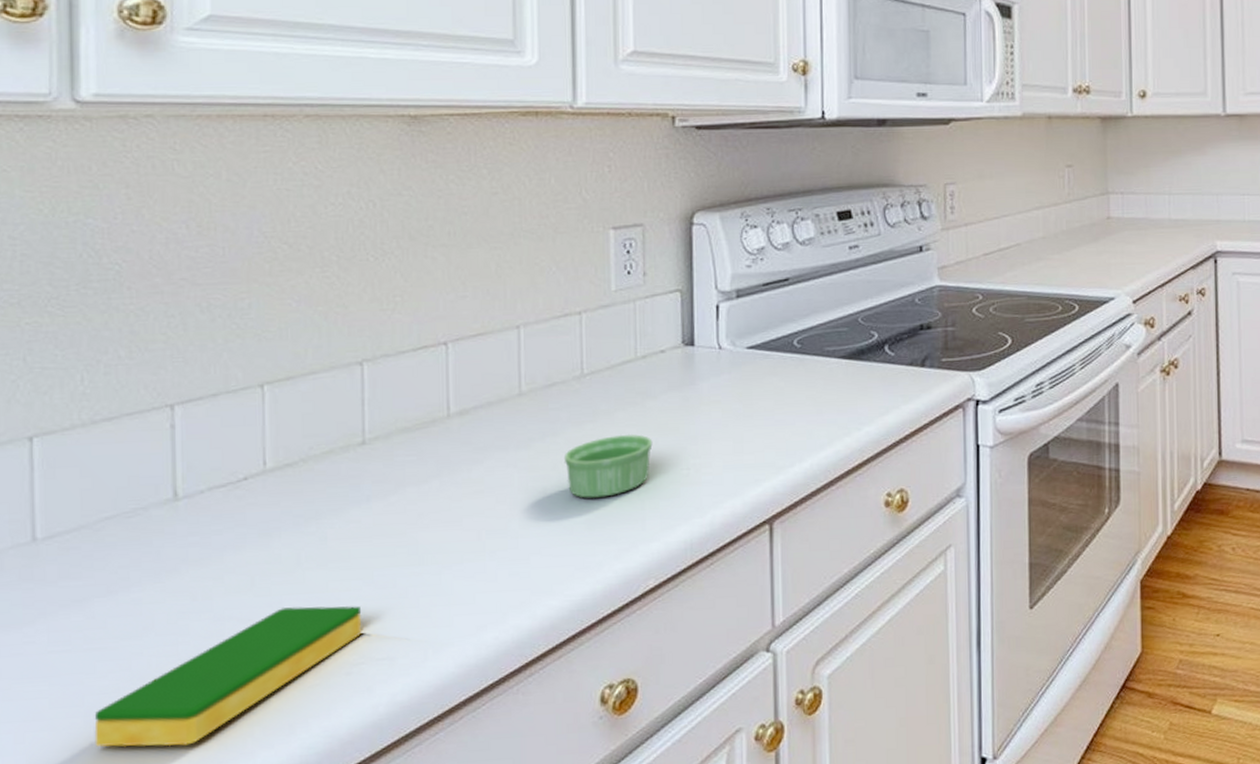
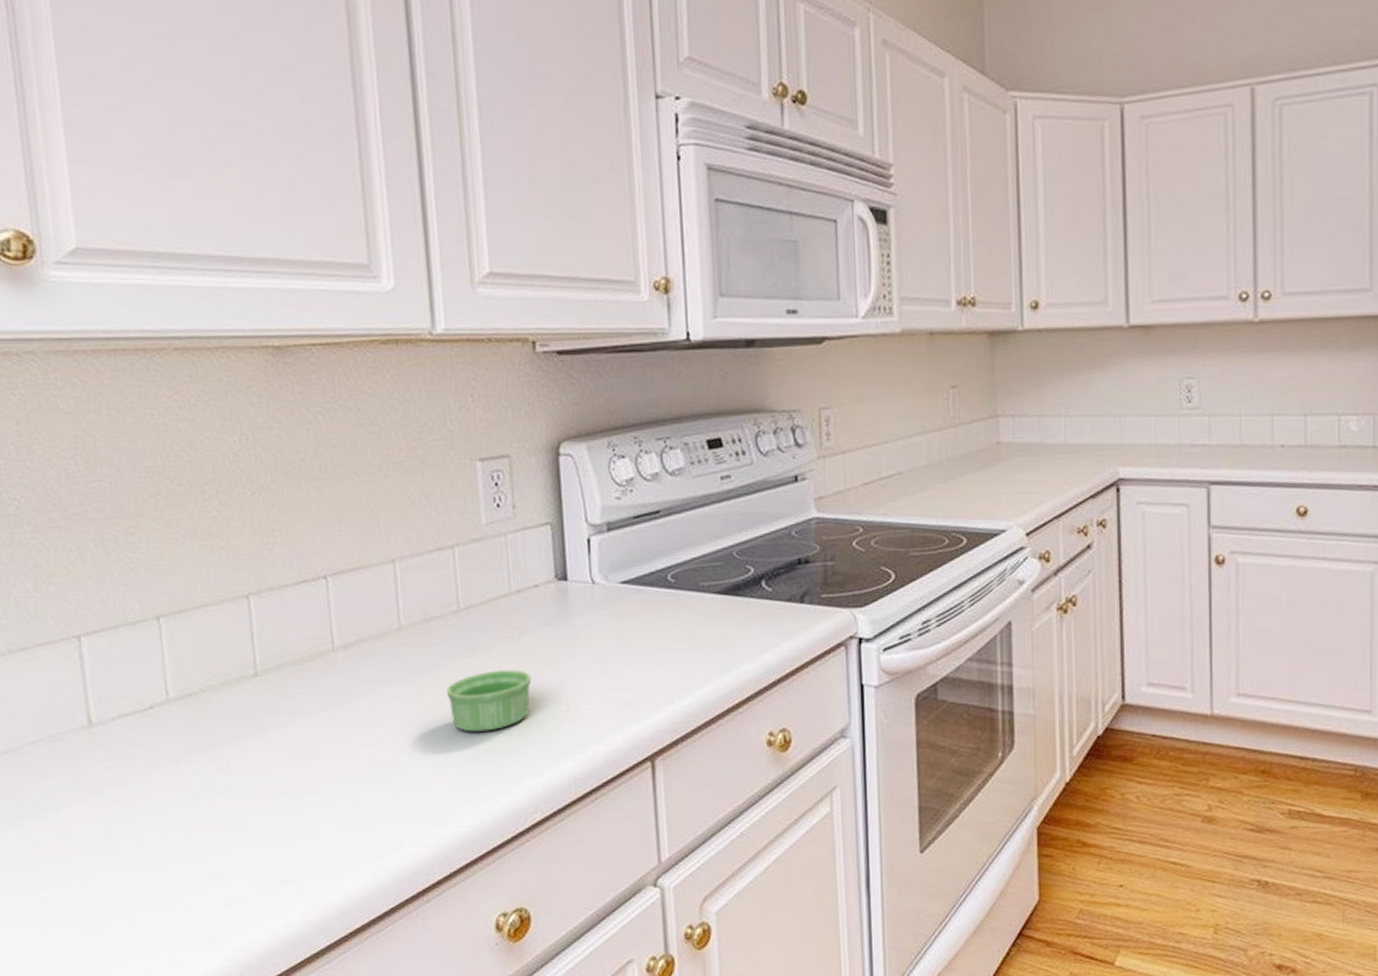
dish sponge: present [94,606,362,748] -> none [39,829,269,954]

